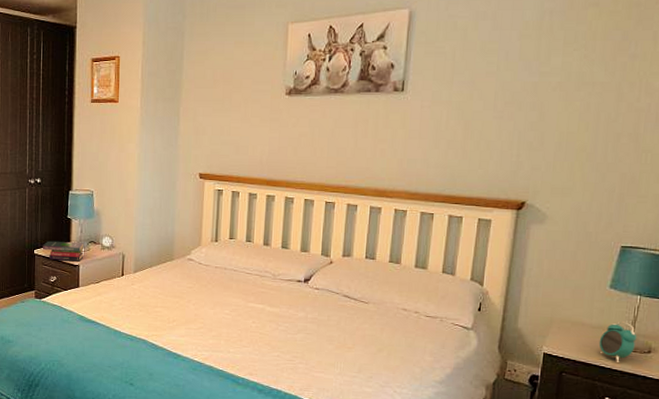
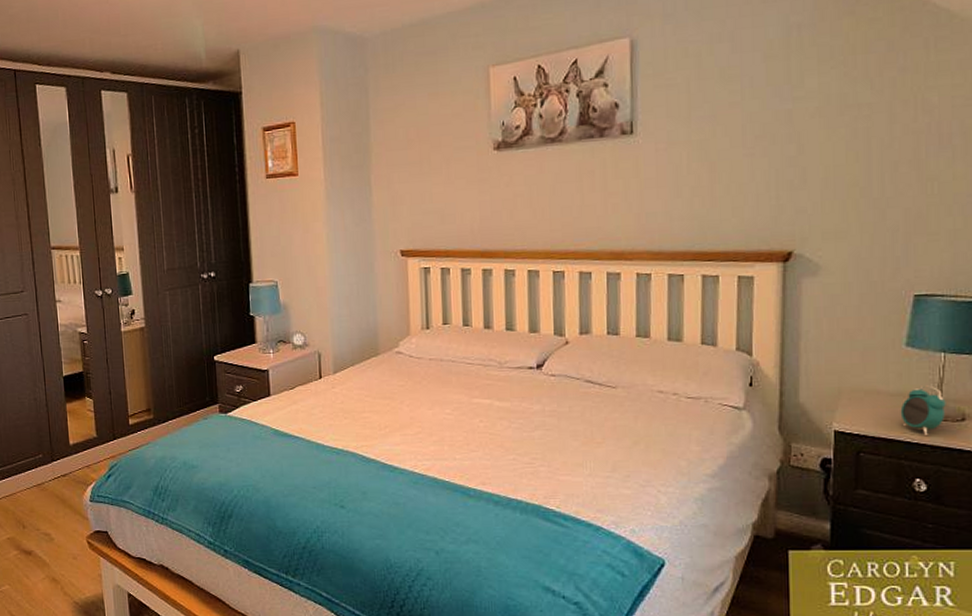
books: present [43,240,84,262] -> none [224,343,272,367]

